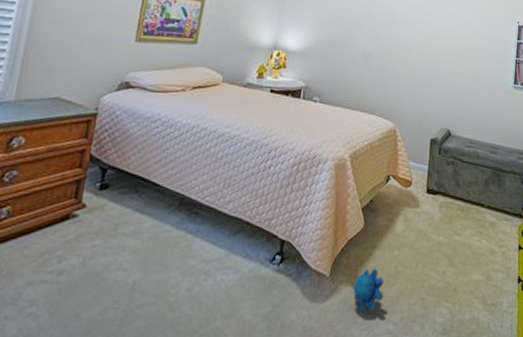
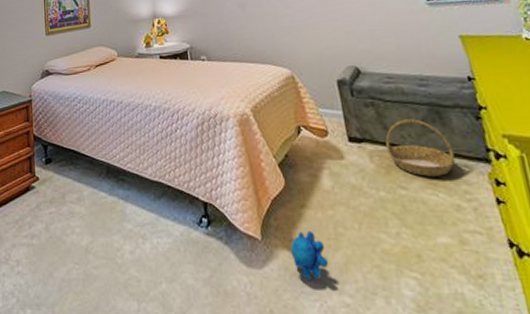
basket: none [454,178,501,227] -> present [385,119,456,177]

